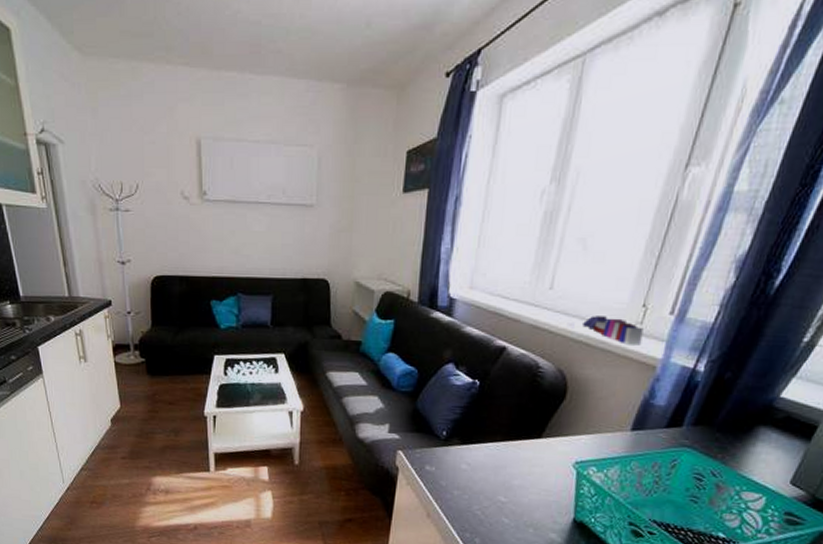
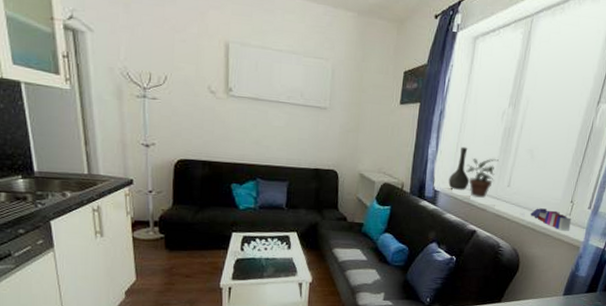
vase: none [468,240,497,297] -> present [448,146,470,190]
potted plant: none [491,252,536,306] -> present [466,158,499,198]

